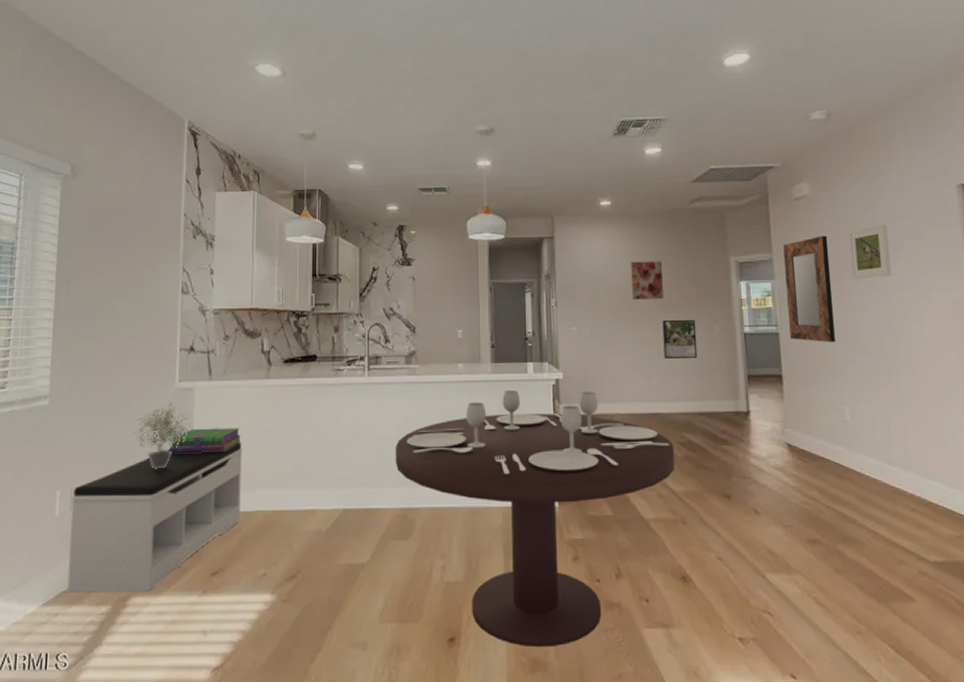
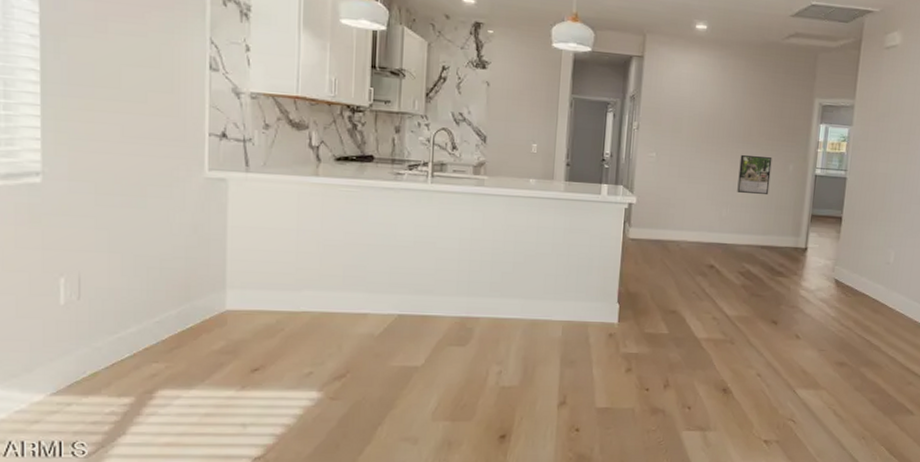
bench: present [67,442,243,593] -> none [80,241,287,385]
potted plant: present [133,404,191,469] -> none [153,194,225,263]
stack of books: present [169,428,241,453] -> none [199,222,284,250]
dining table: present [395,390,675,648] -> none [456,210,734,445]
wall art: present [631,261,663,299] -> none [715,92,749,134]
home mirror: present [783,235,836,342] -> none [856,87,908,191]

